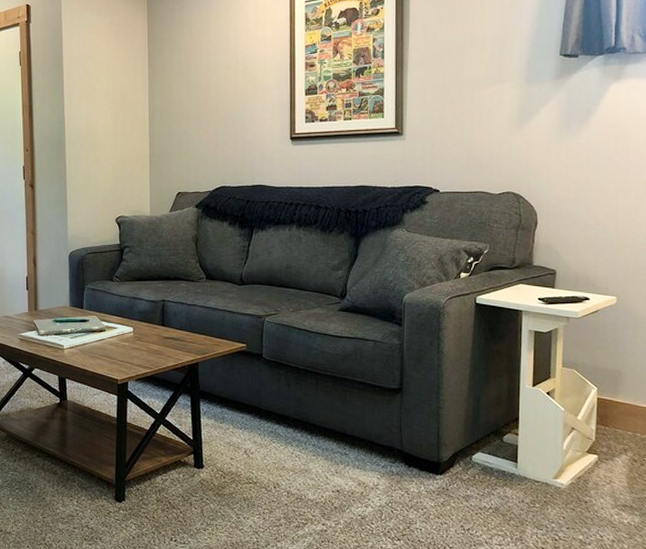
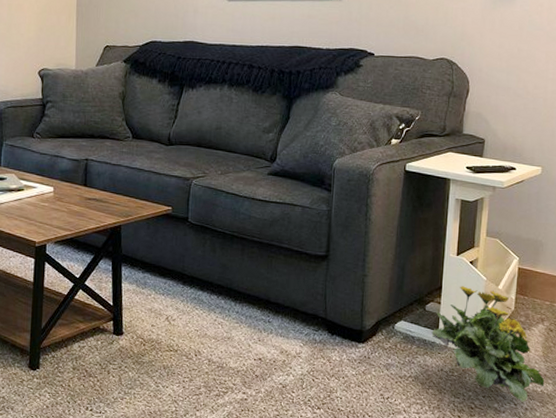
flowering plant: none [510,417,631,534] -> present [431,286,545,402]

